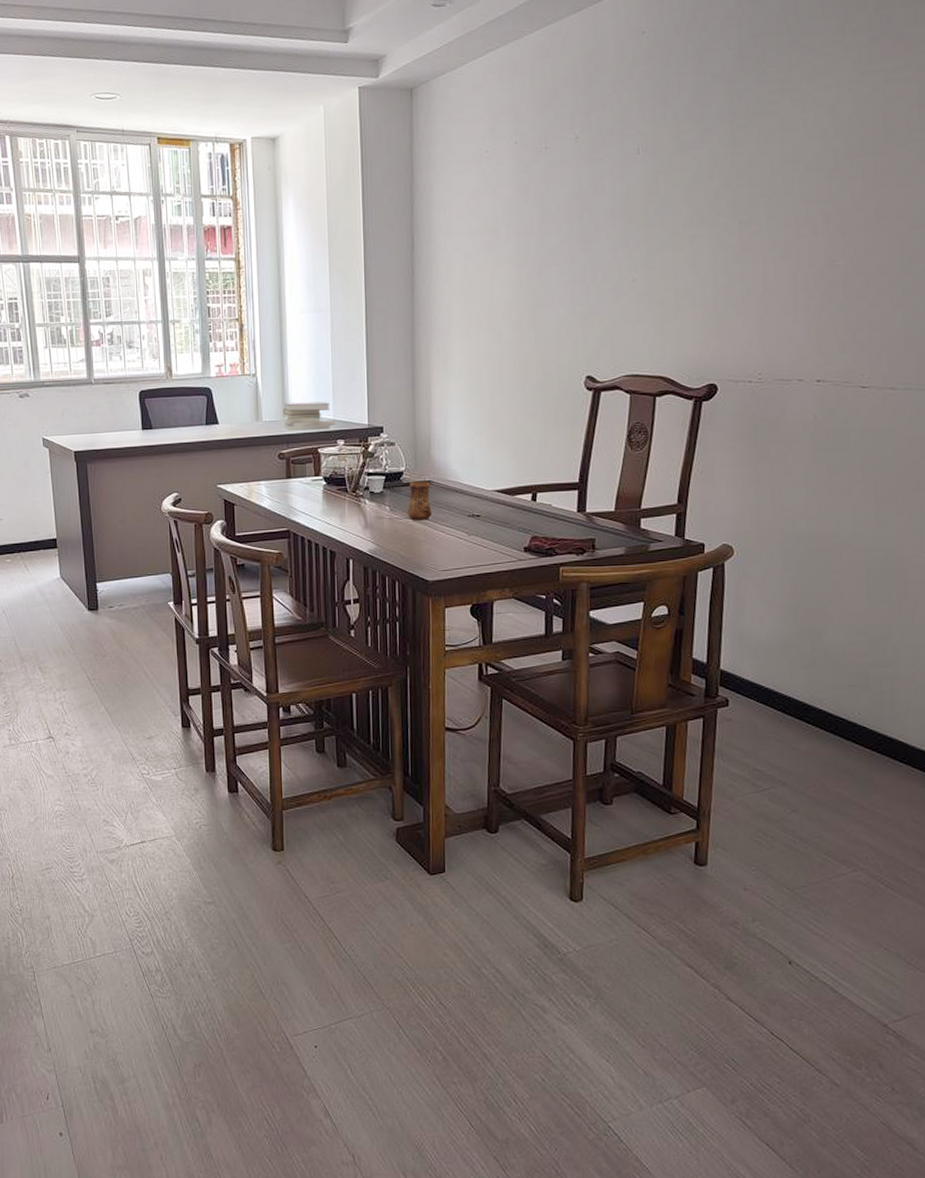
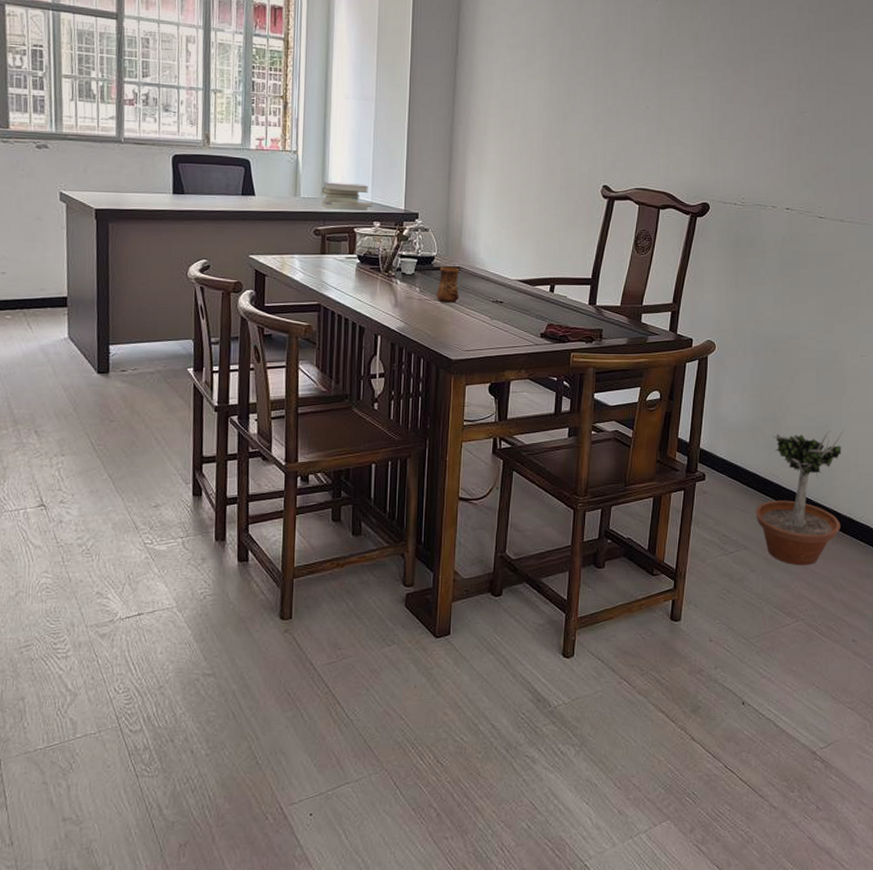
potted tree: none [793,643,909,806] -> present [755,429,844,566]

